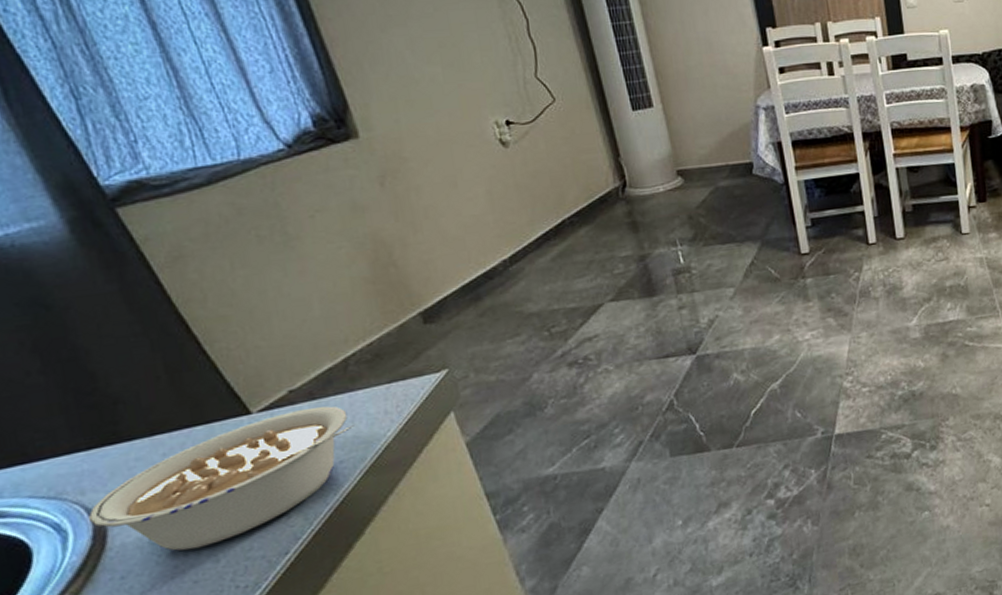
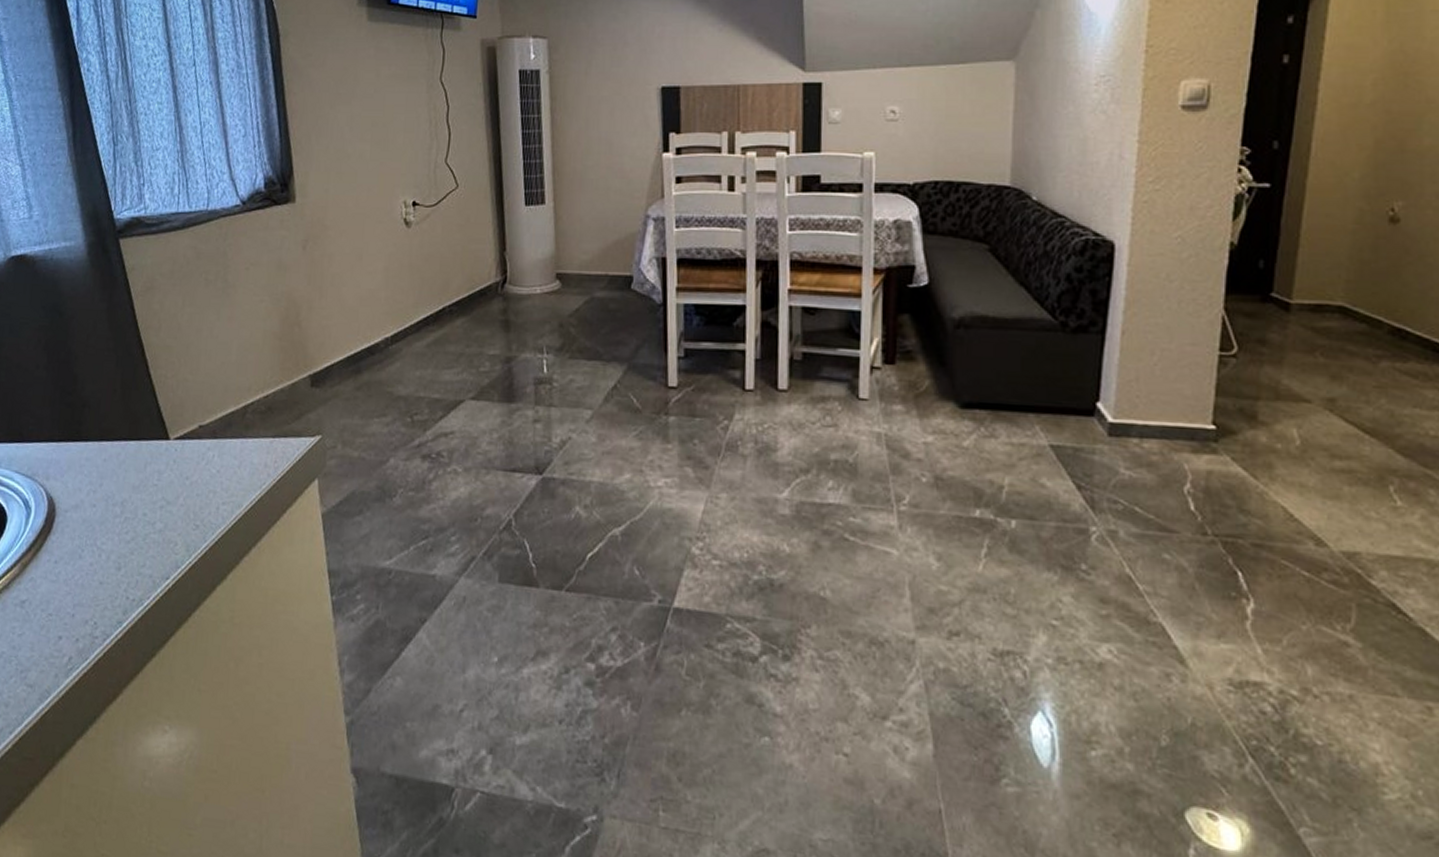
legume: present [88,406,354,551] -> none [46,445,240,553]

